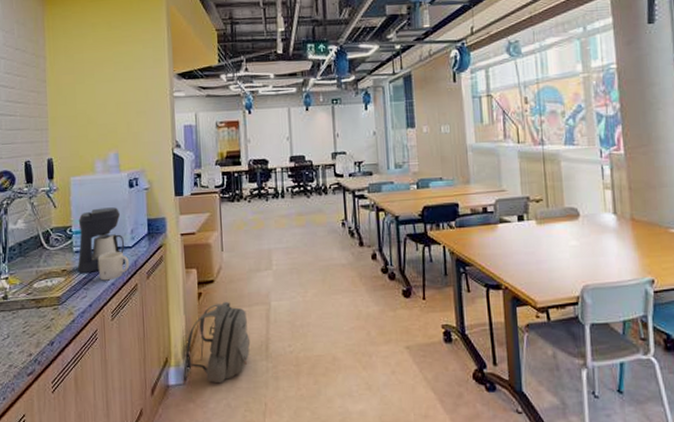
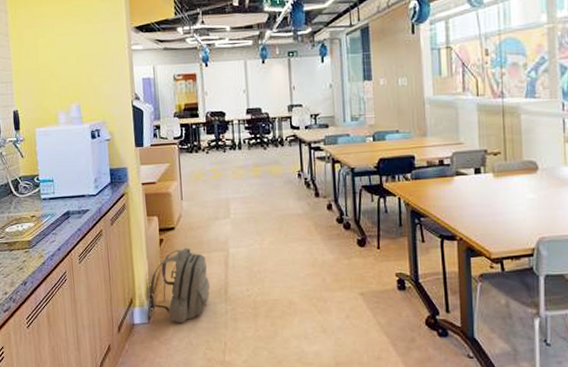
coffee maker: present [77,207,126,274] -> none [44,157,91,220]
mug: present [97,252,130,281] -> none [64,200,95,227]

